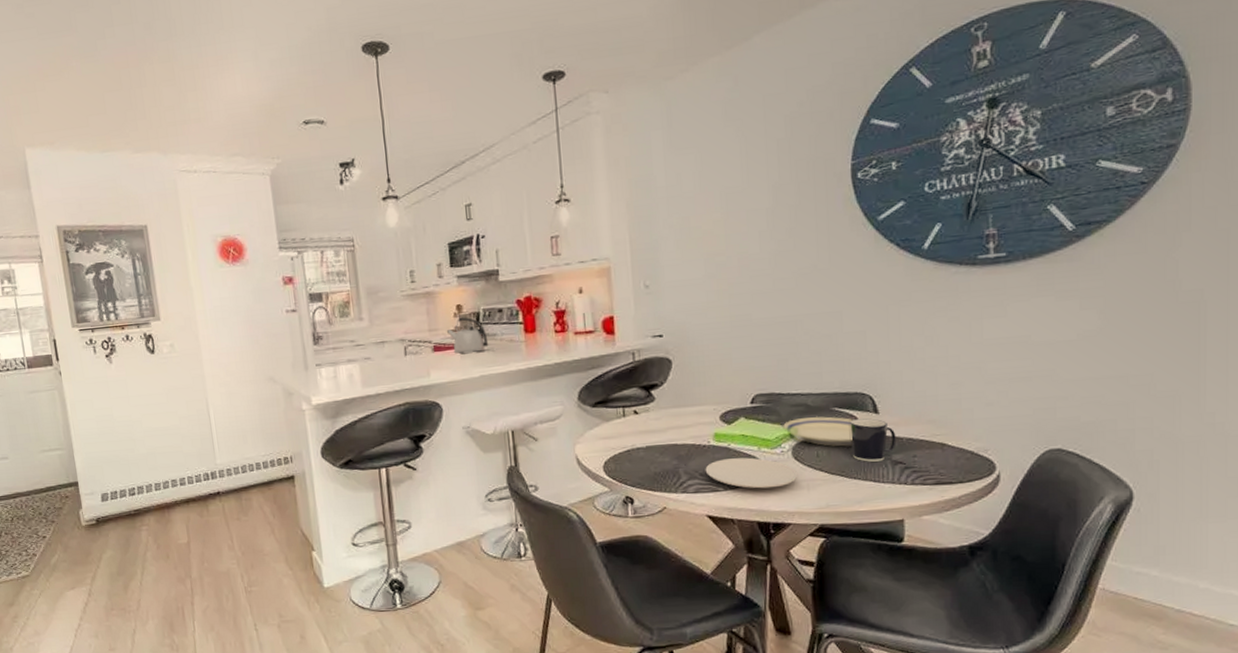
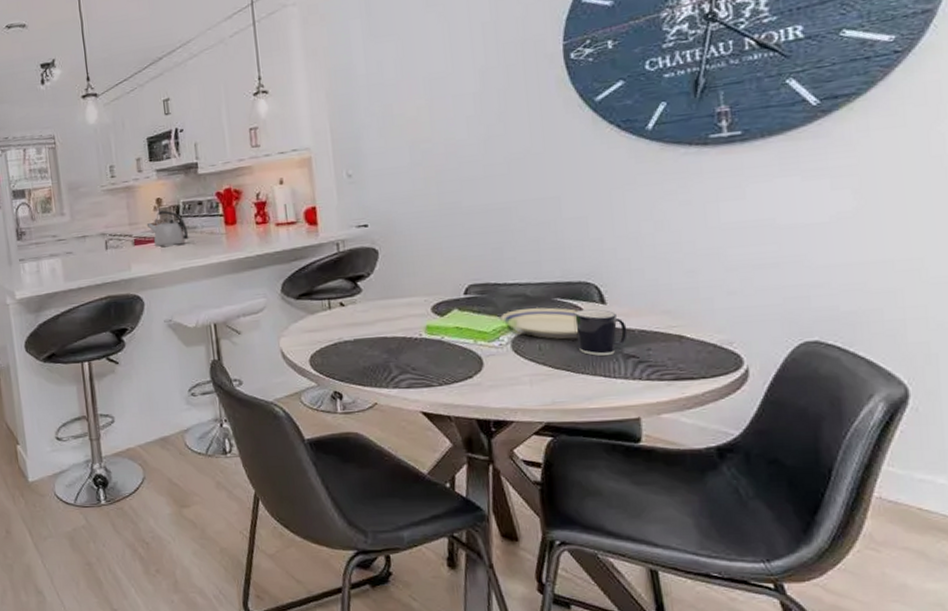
plate: present [705,457,798,489] -> none [417,351,519,384]

